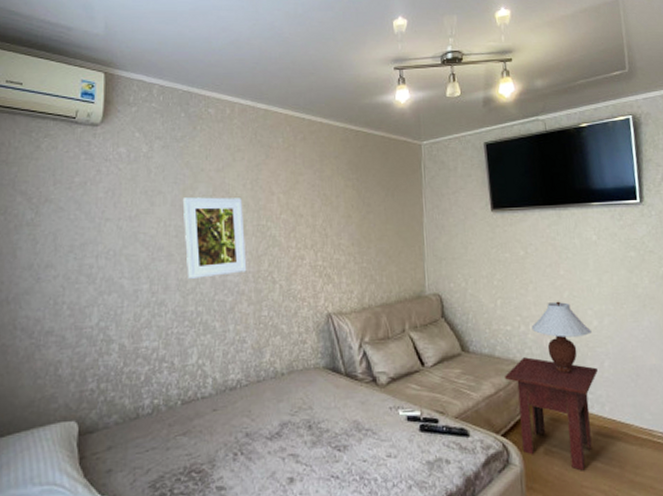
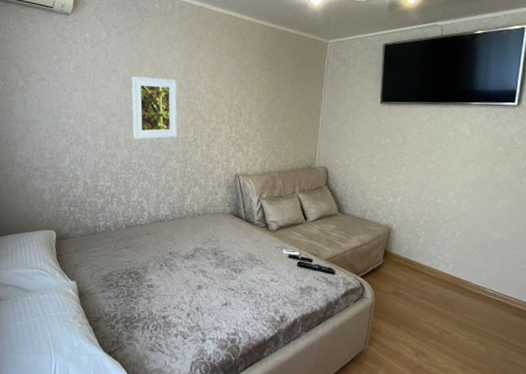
side table: present [505,357,598,471] -> none [370,222,449,310]
table lamp: present [531,301,591,374] -> none [399,181,450,238]

